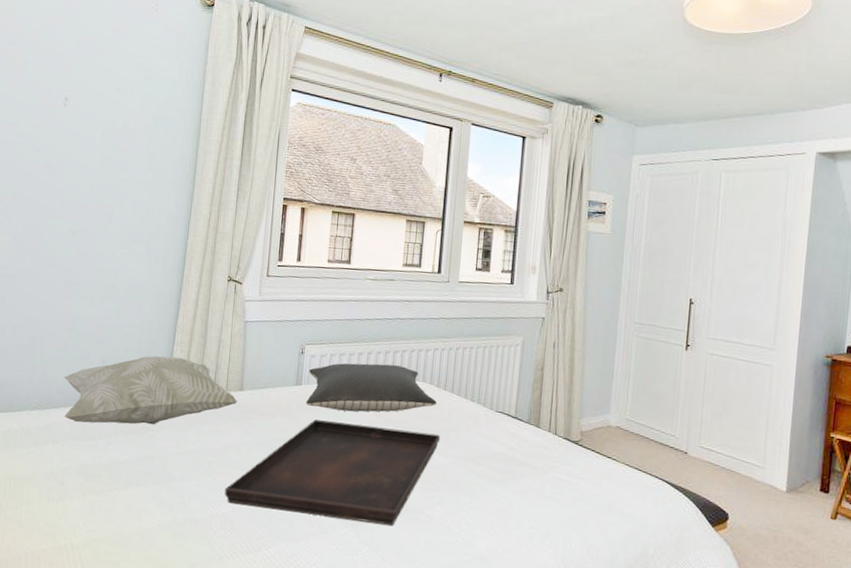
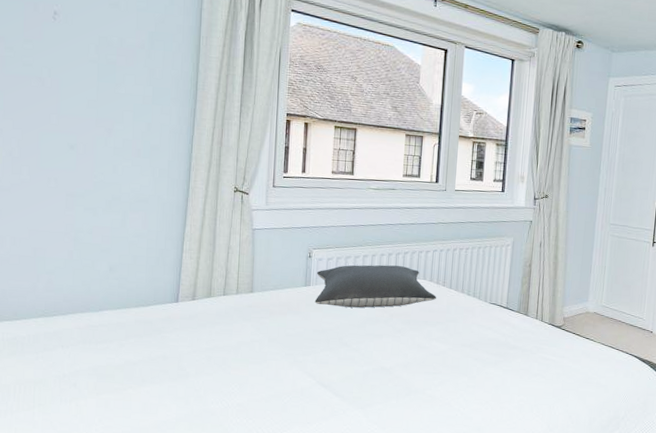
decorative pillow: present [64,356,238,425] -> none [70,263,249,328]
serving tray: present [224,419,441,526] -> none [239,316,441,406]

